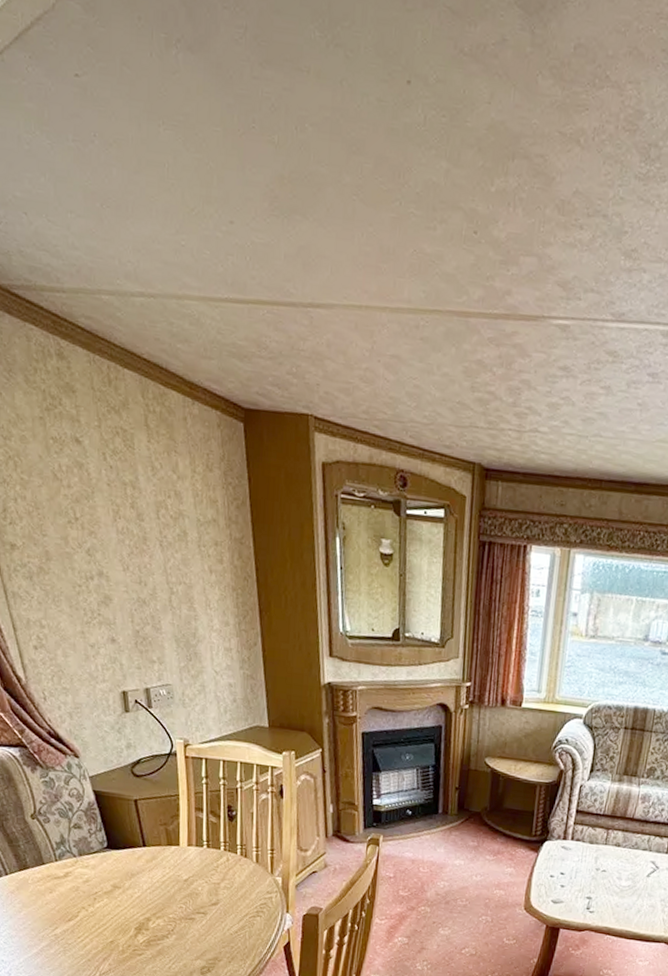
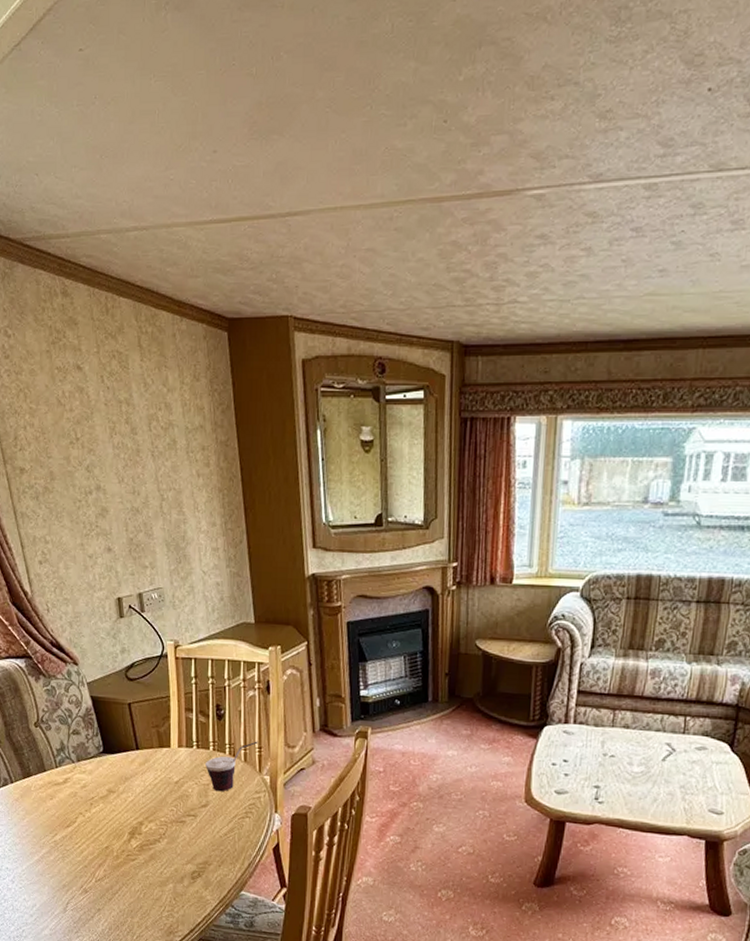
cup: none [216,843,270,891] -> present [205,741,258,792]

